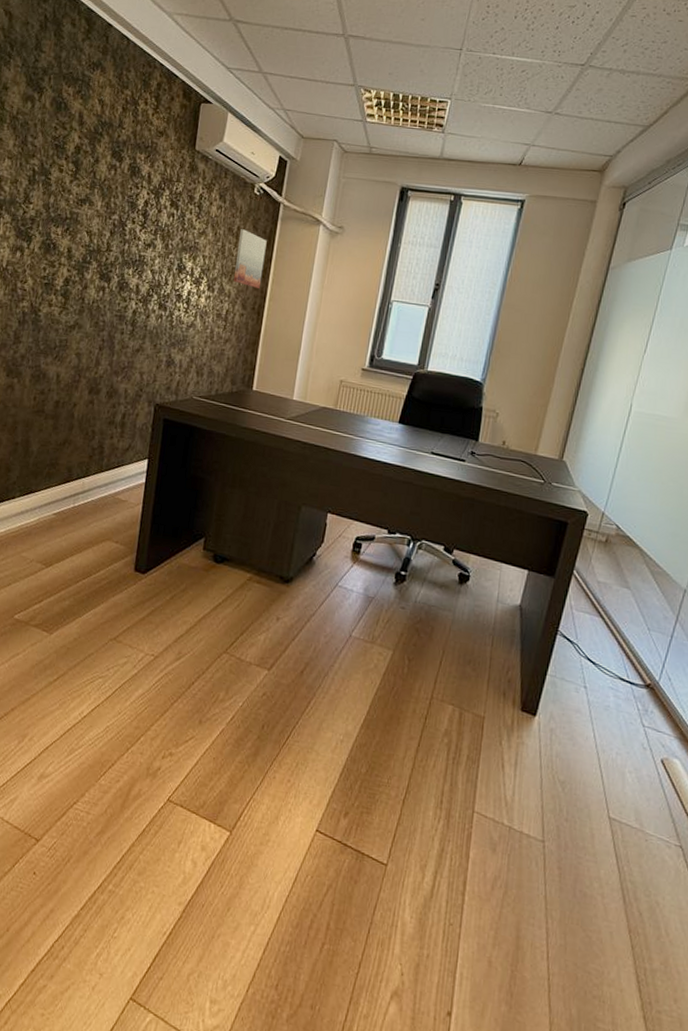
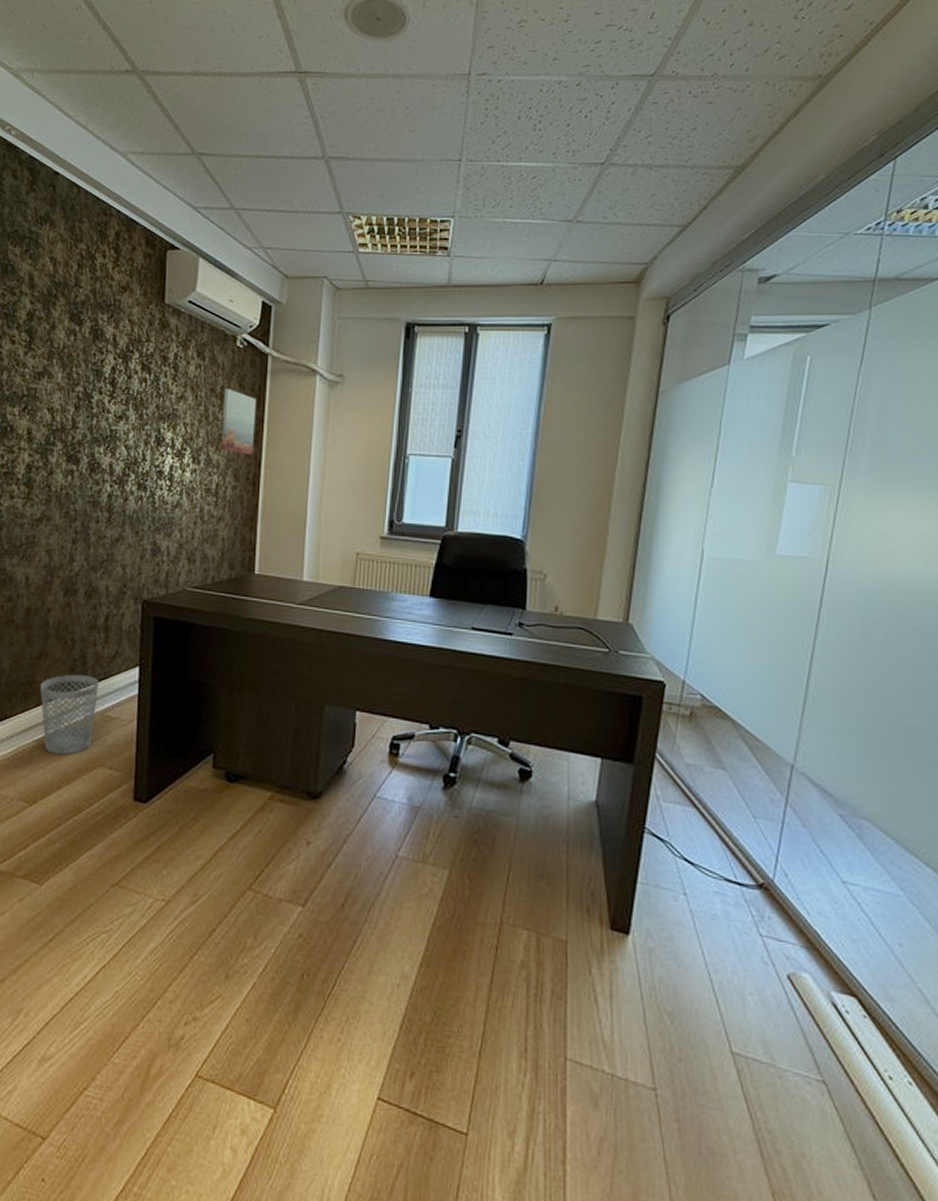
wastebasket: none [62,460,113,528] -> present [39,674,100,754]

